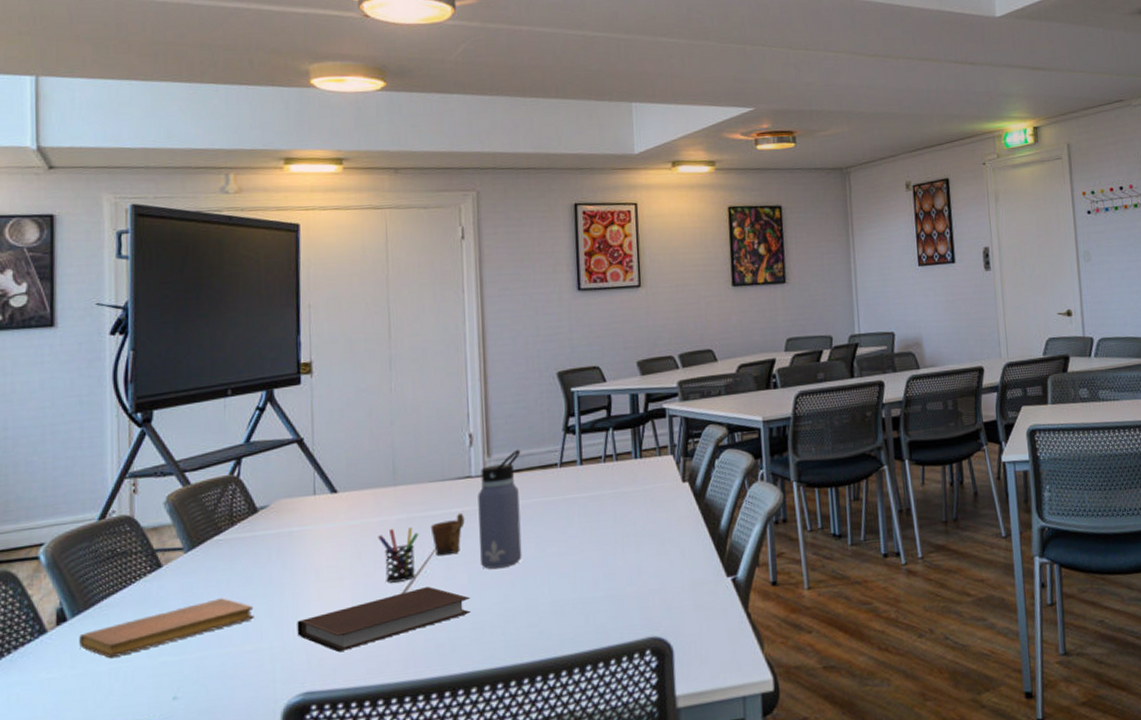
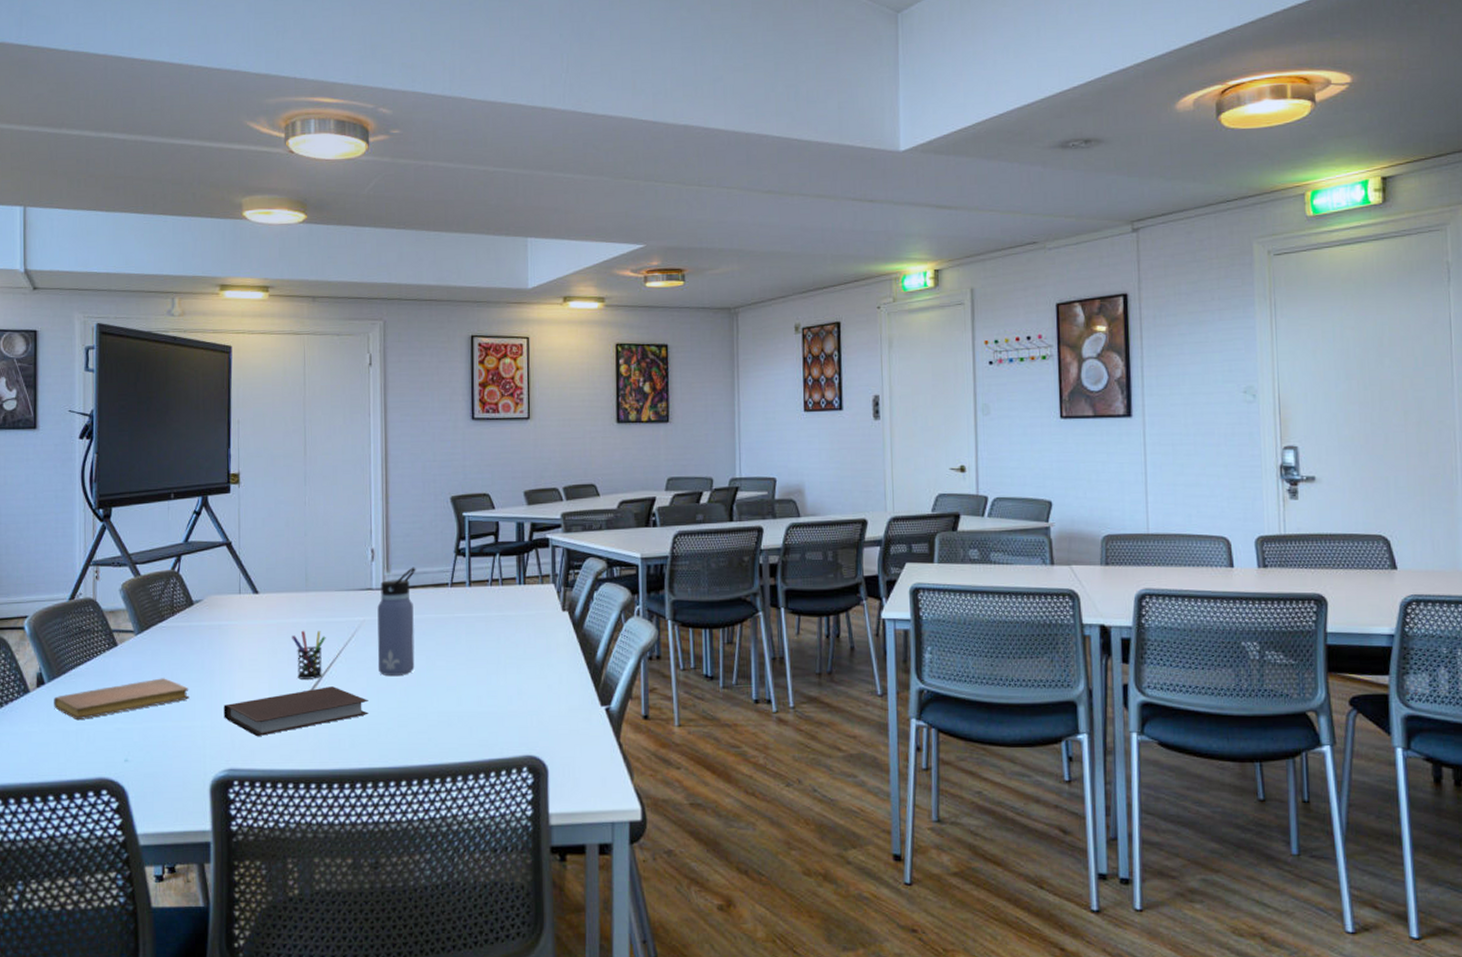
mug: present [430,512,465,557] -> none [336,621,366,660]

